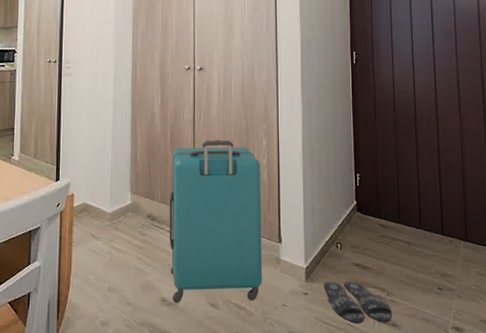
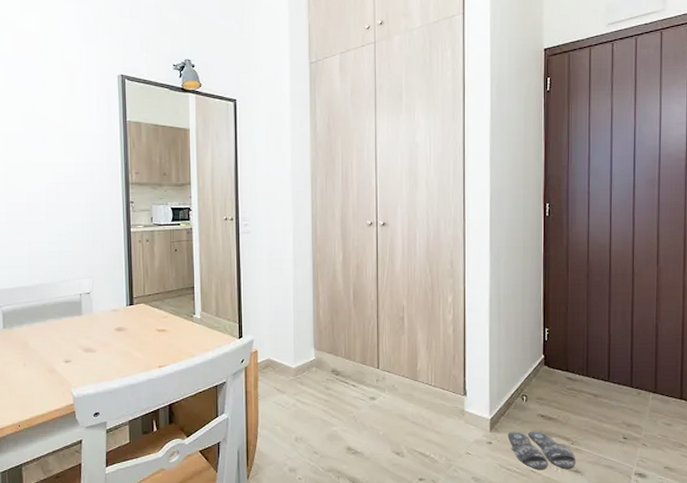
suitcase: present [169,140,263,304] -> none [353,296,447,452]

